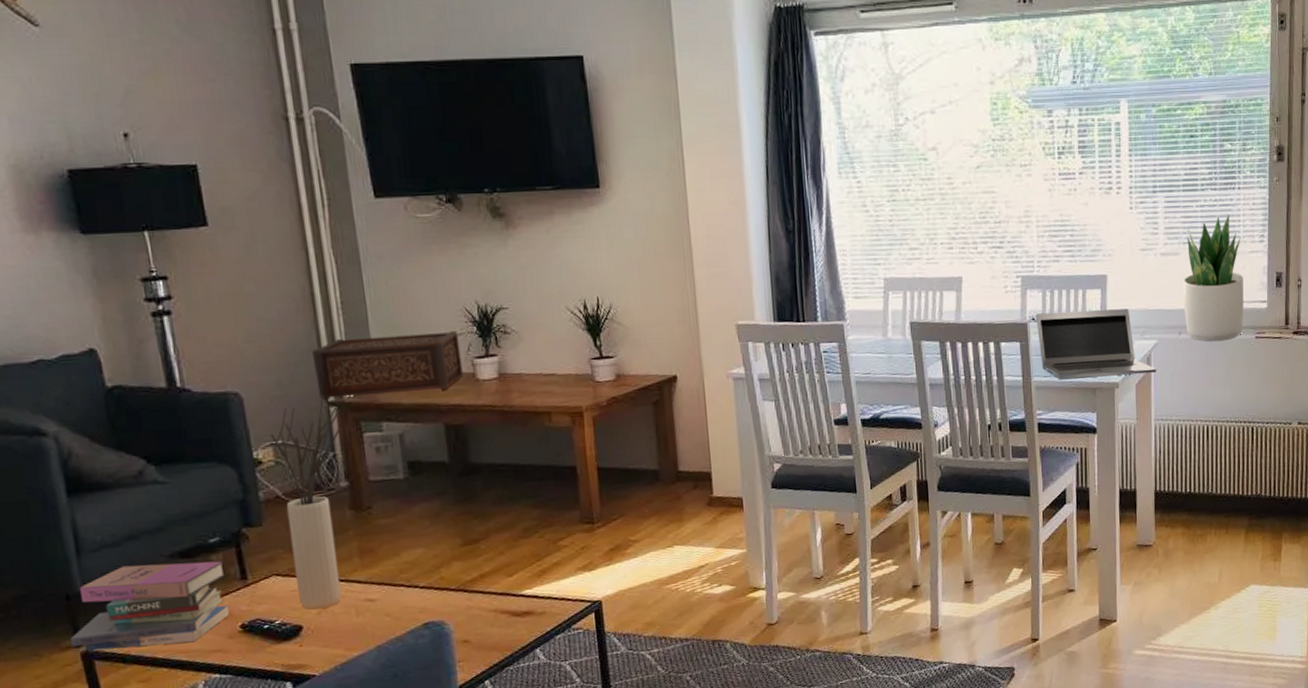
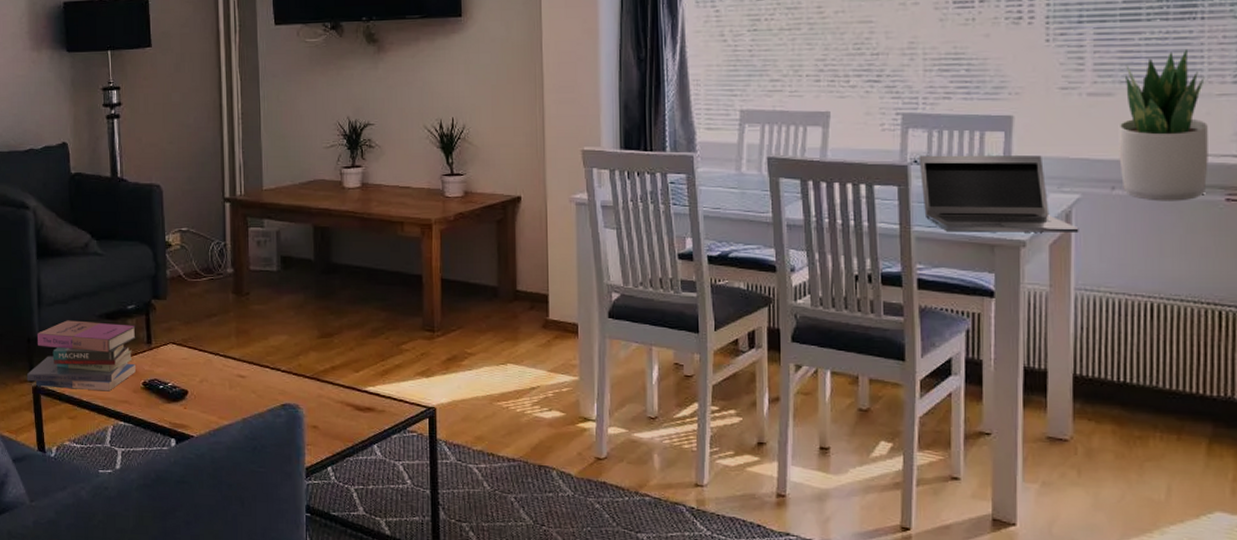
vase: present [270,396,342,611] -> none [179,192,232,379]
decorative box: present [311,330,463,400] -> none [215,142,332,196]

